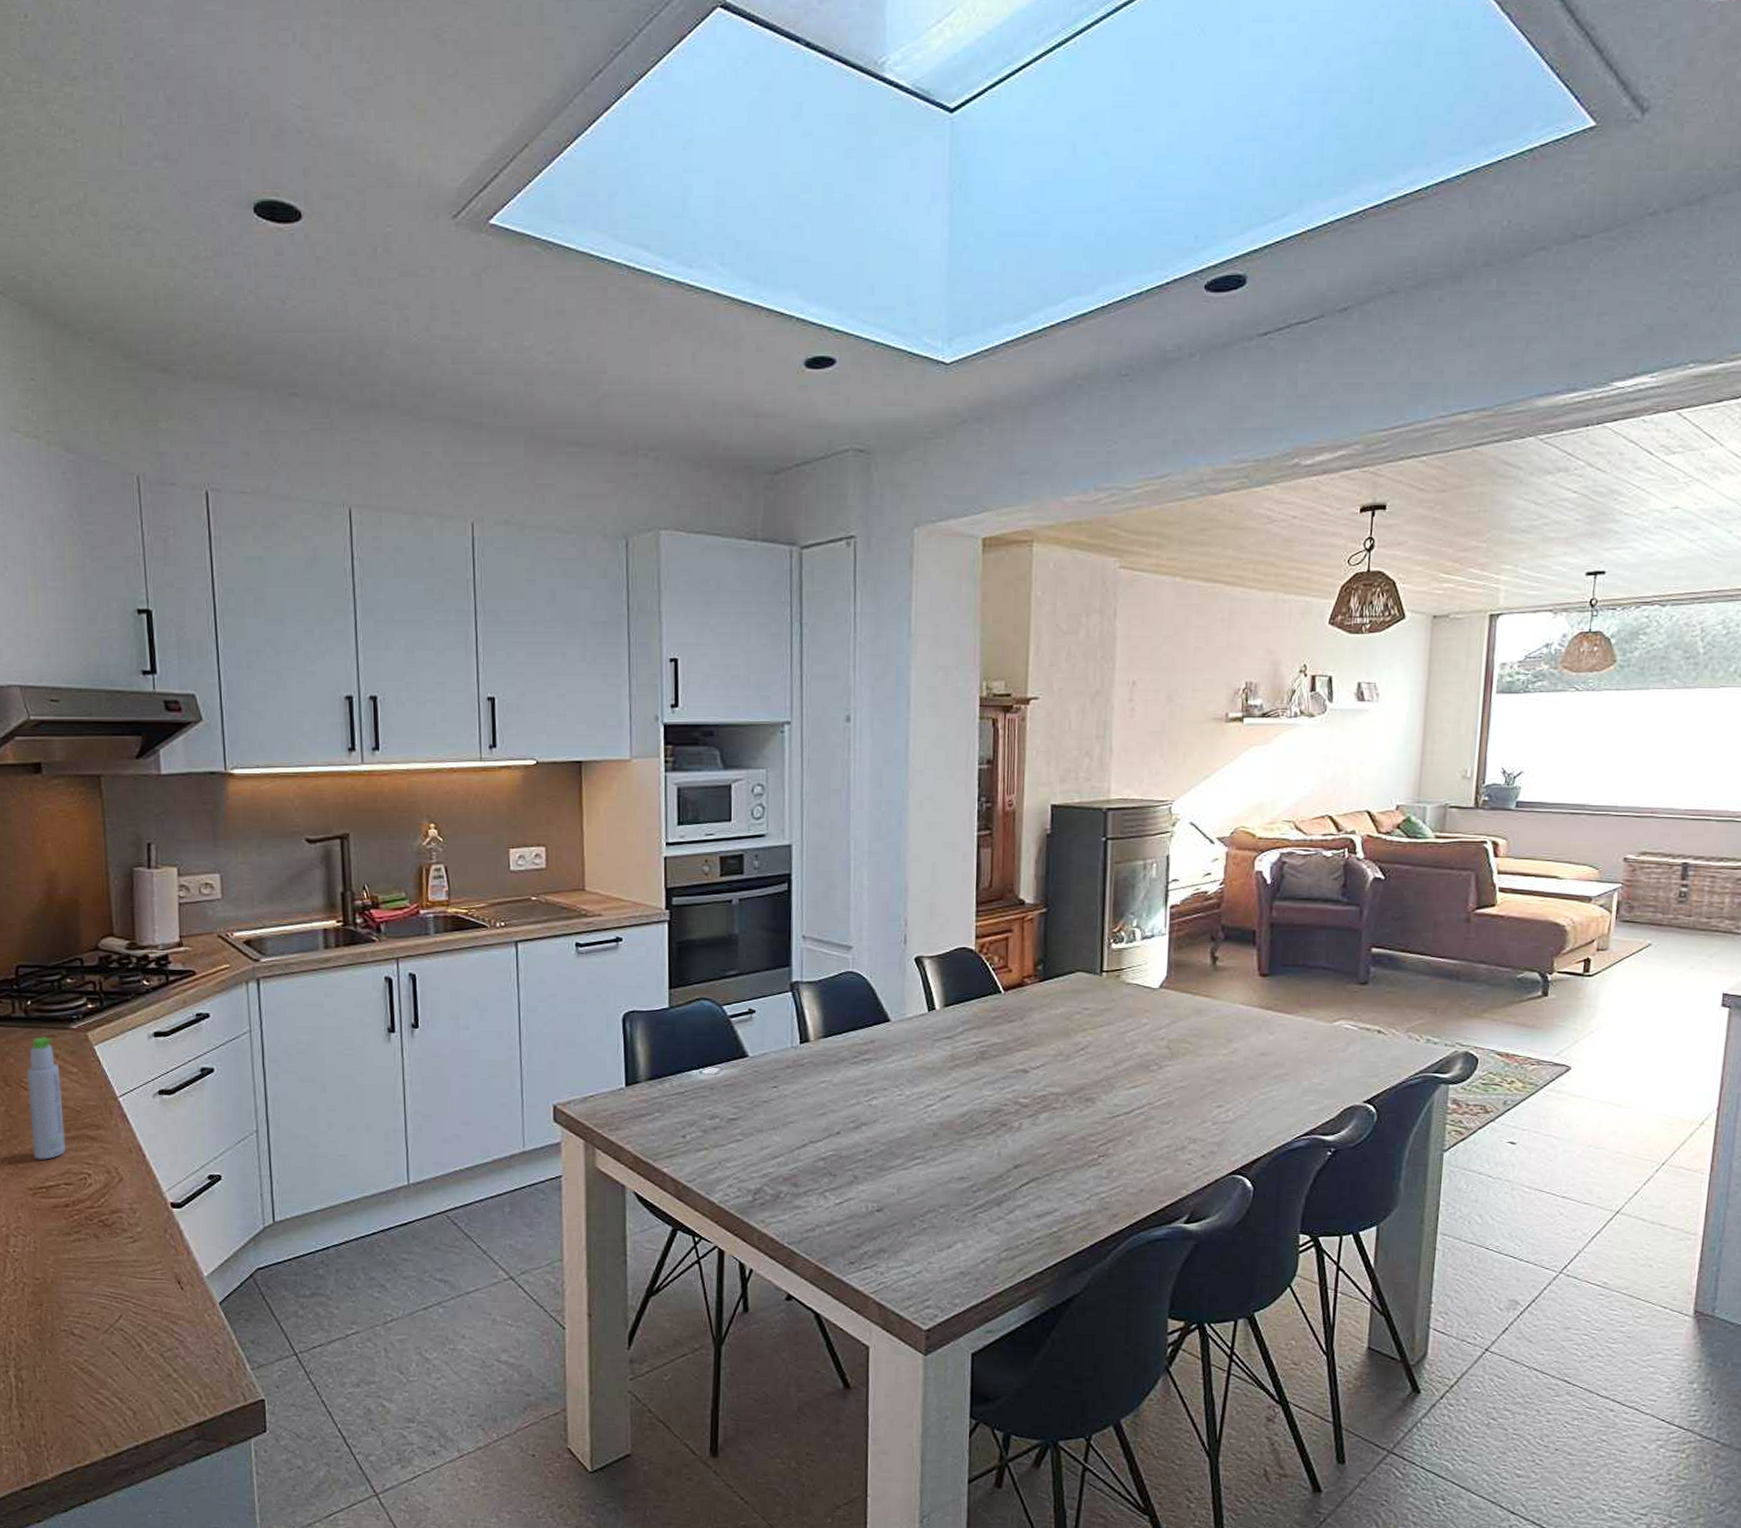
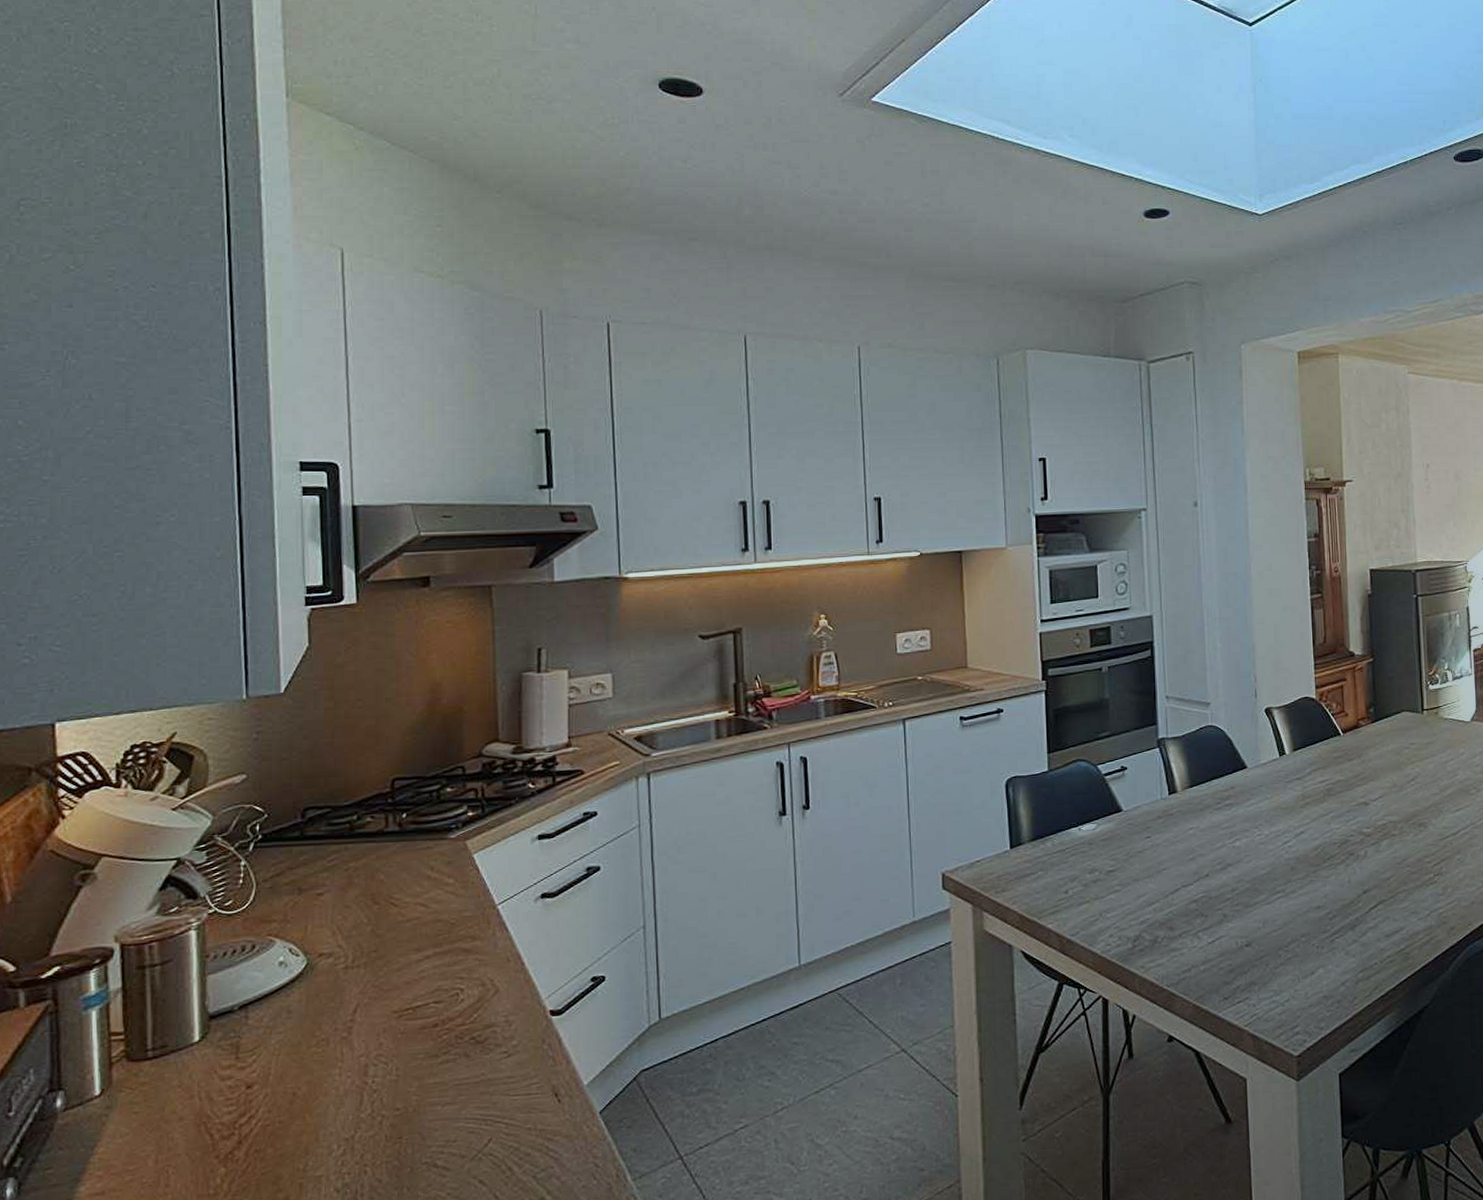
bottle: present [27,1037,66,1160] -> none [398,849,438,979]

